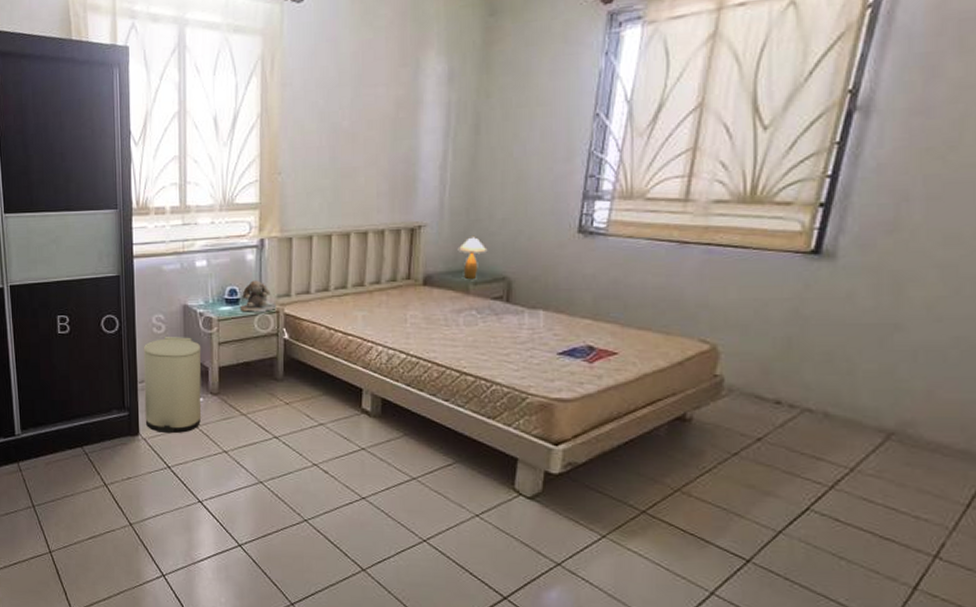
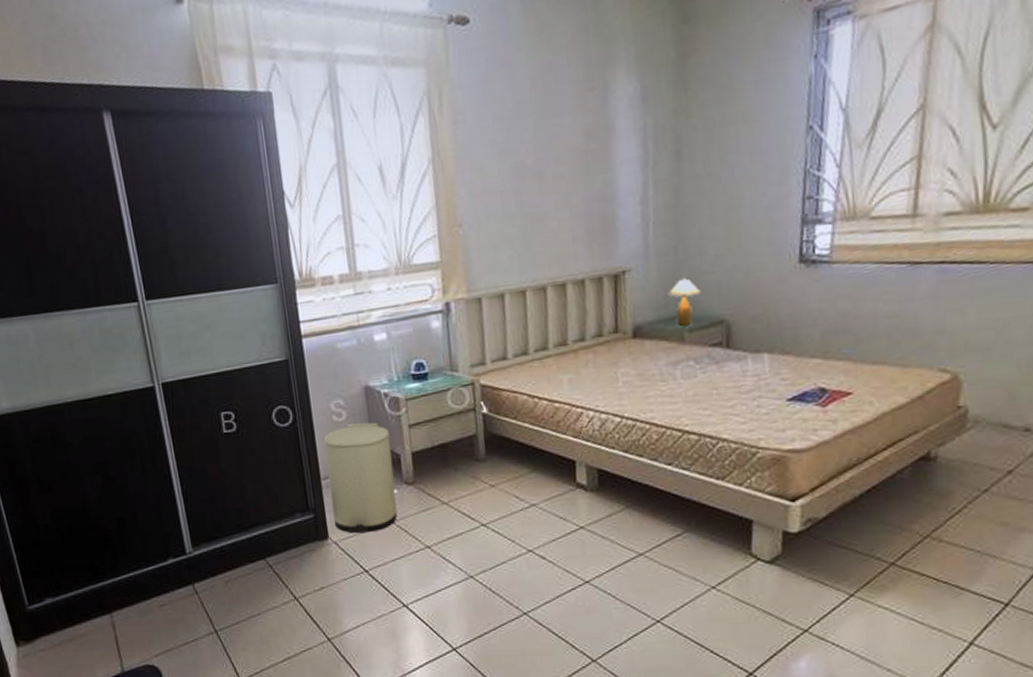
stuffed animal: present [241,280,275,313] -> none [430,350,469,388]

